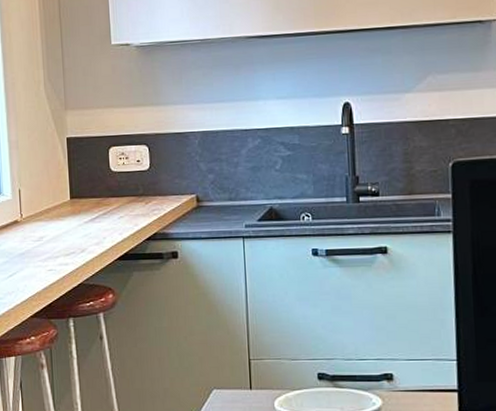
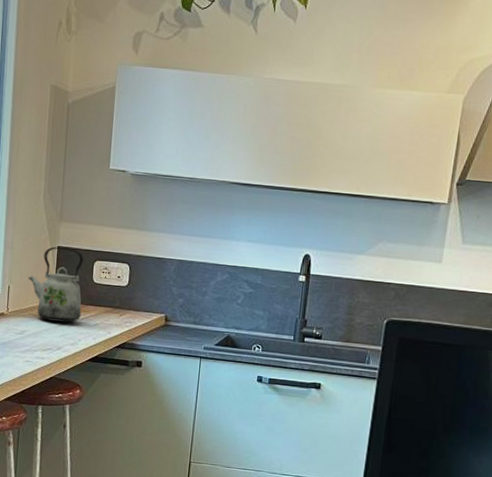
kettle: none [38,137,103,221] -> present [27,246,83,323]

